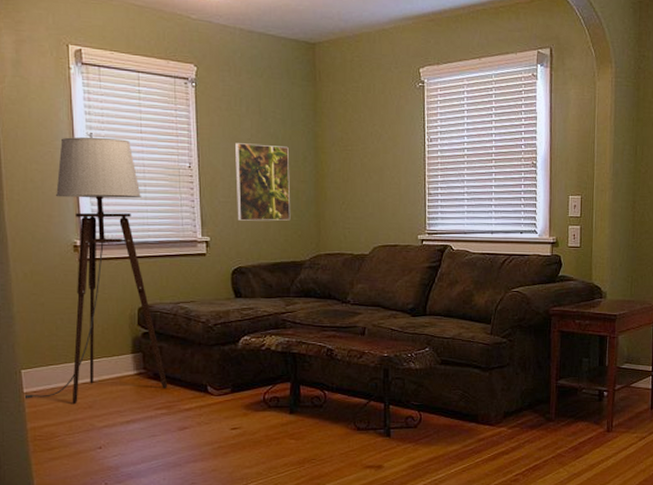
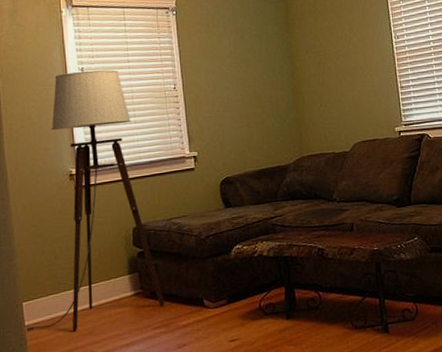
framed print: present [234,143,291,221] -> none [215,58,273,133]

